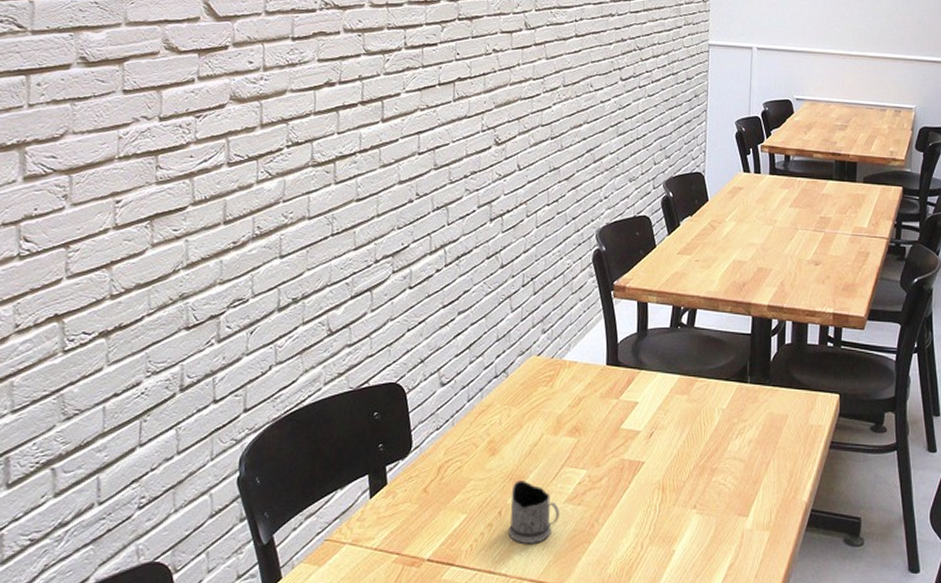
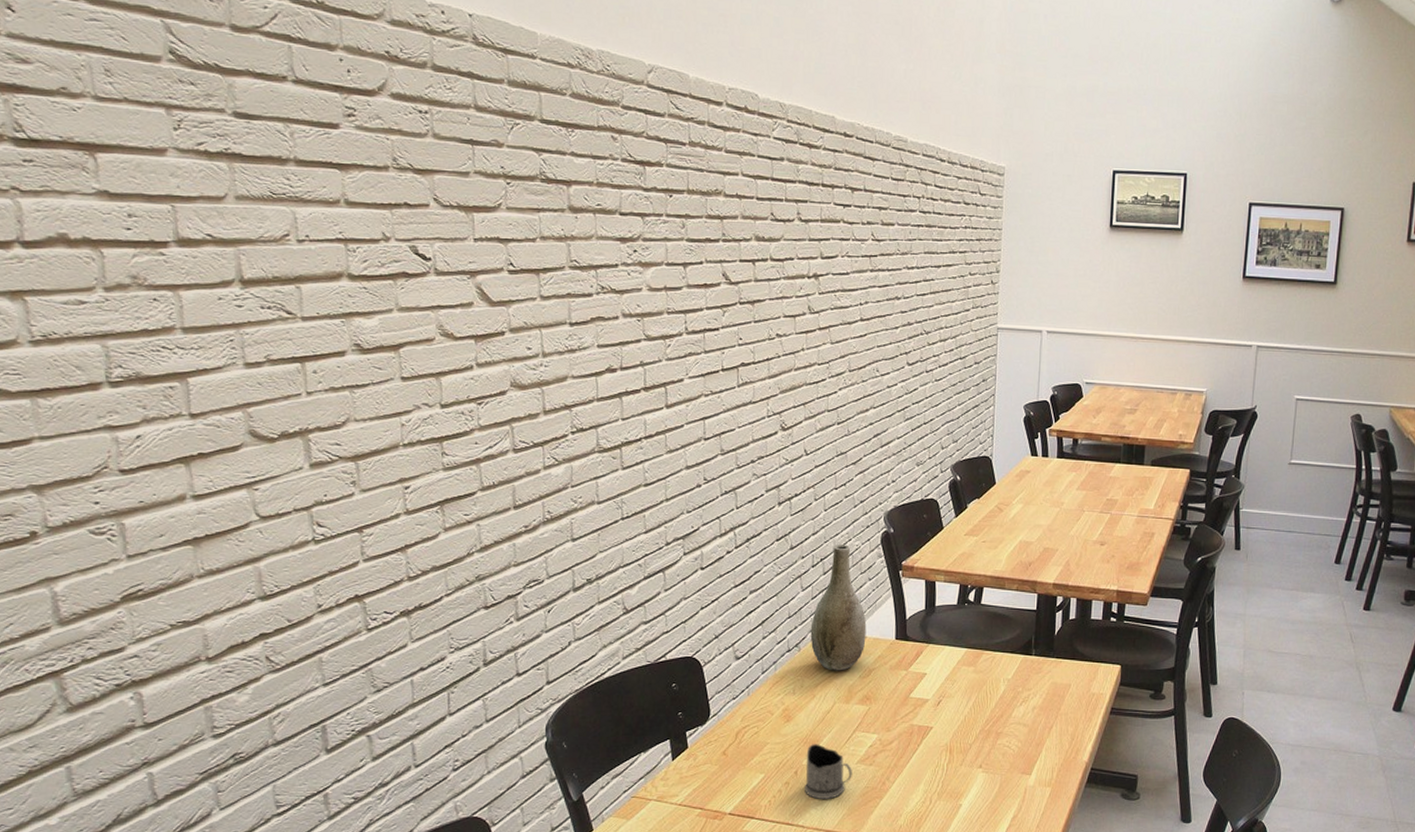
vase: none [518,263,577,399] -> present [810,544,867,671]

